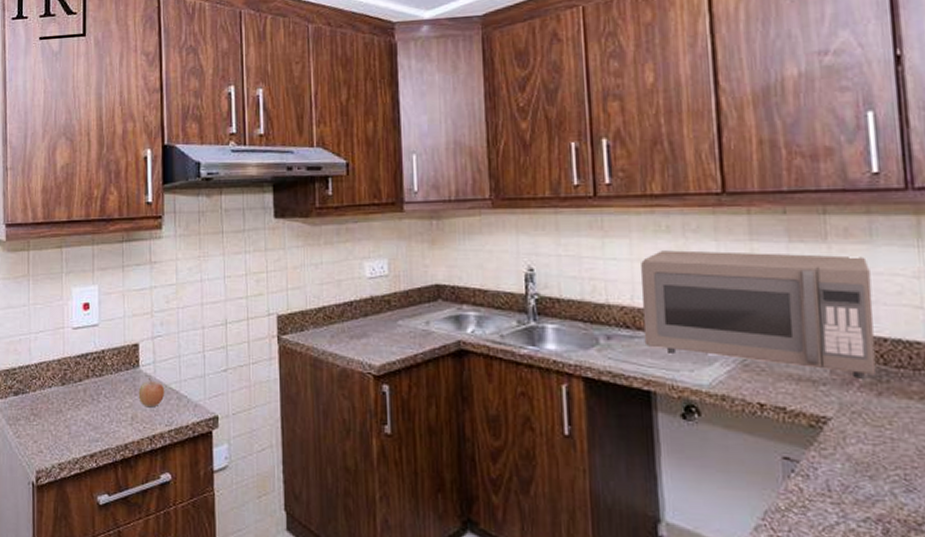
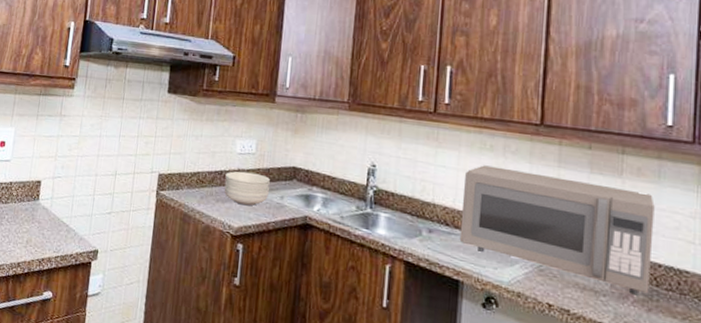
fruit: present [138,377,165,408] -> none [34,210,58,235]
bowl: none [357,298,412,339] -> present [224,171,270,206]

